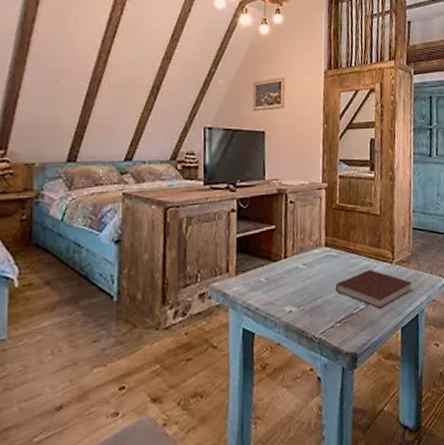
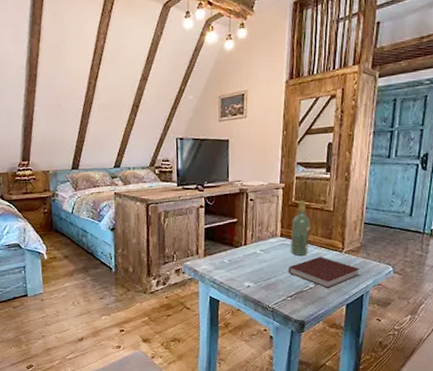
wine bottle: none [336,202,357,270] -> present [290,200,310,257]

